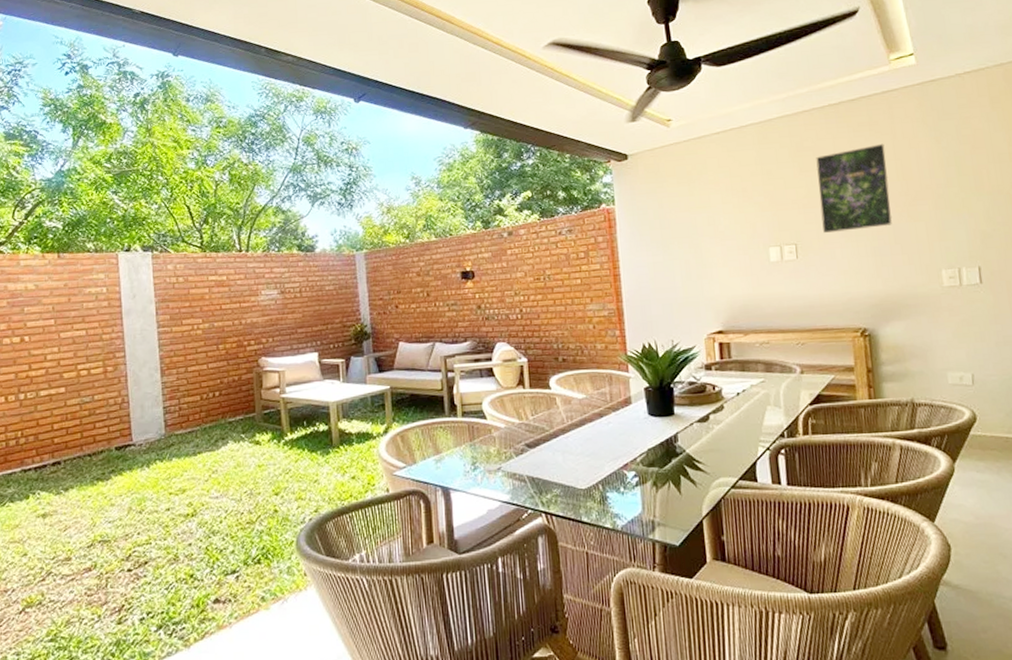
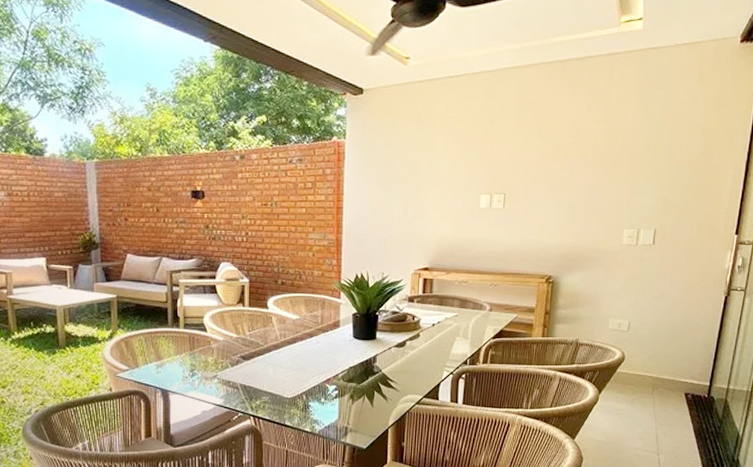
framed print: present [816,143,892,233] -> none [531,105,599,186]

